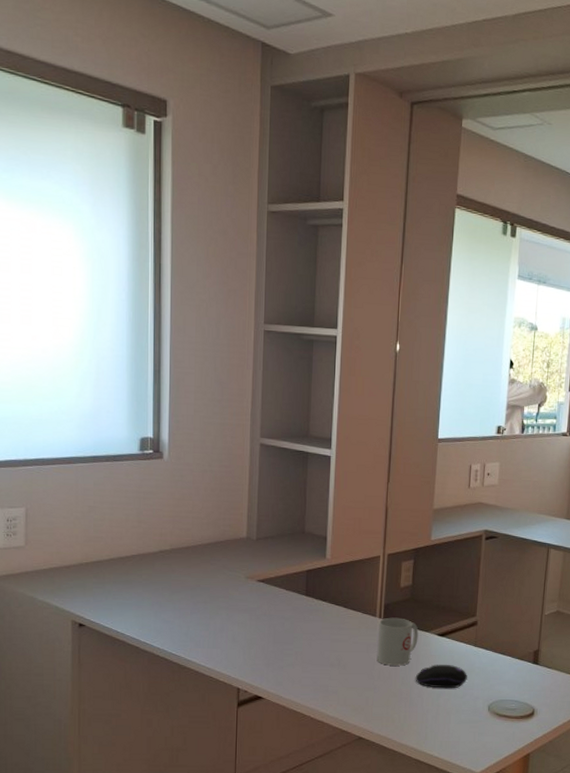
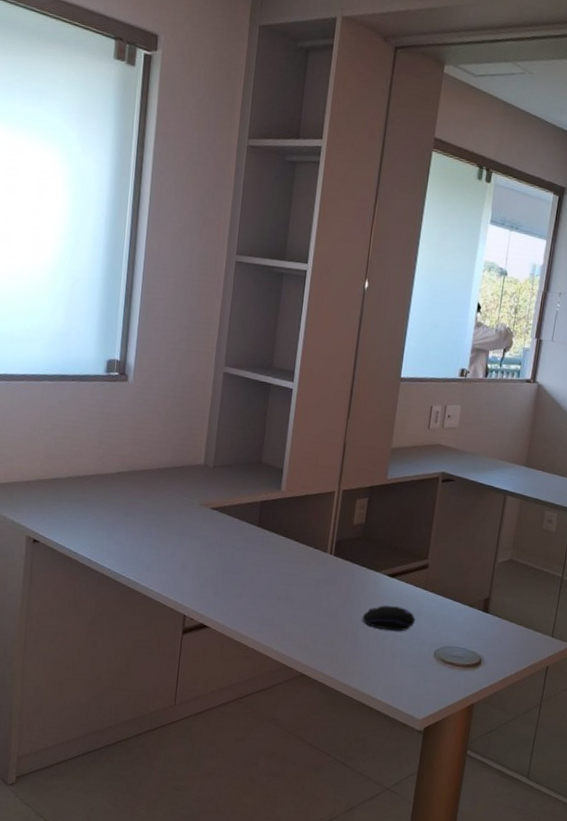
mug: present [376,617,419,666] -> none [324,554,369,605]

